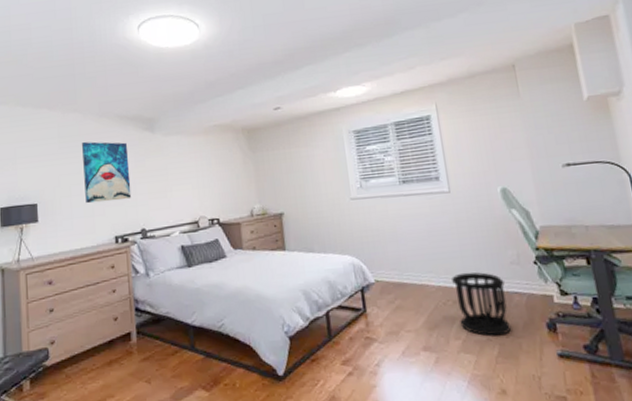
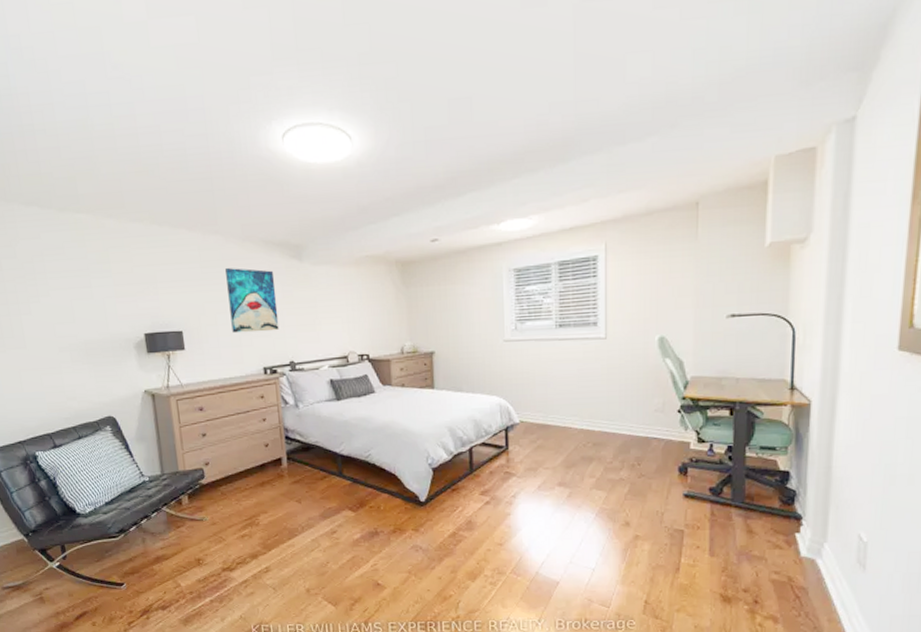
wastebasket: present [452,272,512,336] -> none [595,417,645,476]

